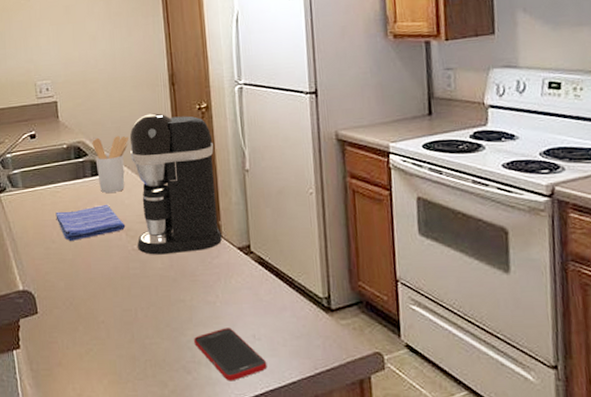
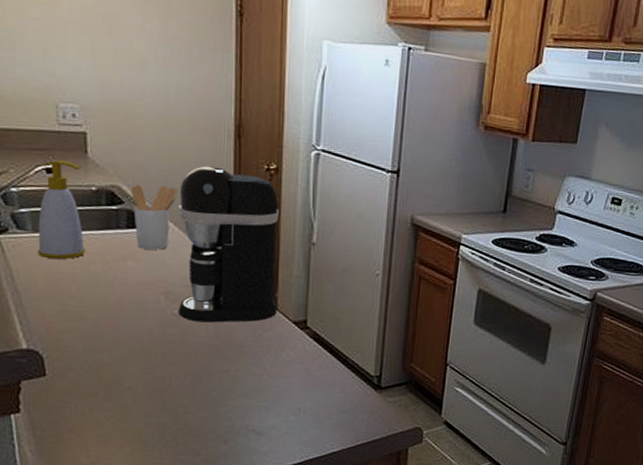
soap bottle: none [26,126,62,210] -> present [38,160,85,260]
dish towel: present [55,204,126,242] -> none [76,261,166,300]
cell phone: present [194,328,267,381] -> none [234,400,310,451]

